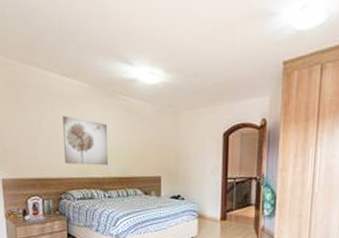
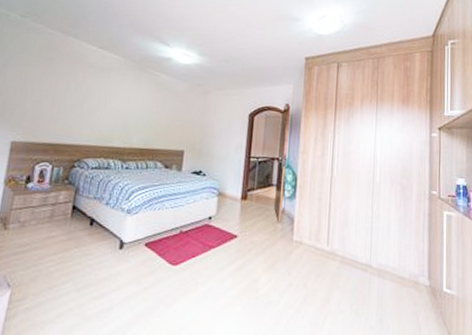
wall art: present [63,115,109,166] -> none [86,84,137,136]

